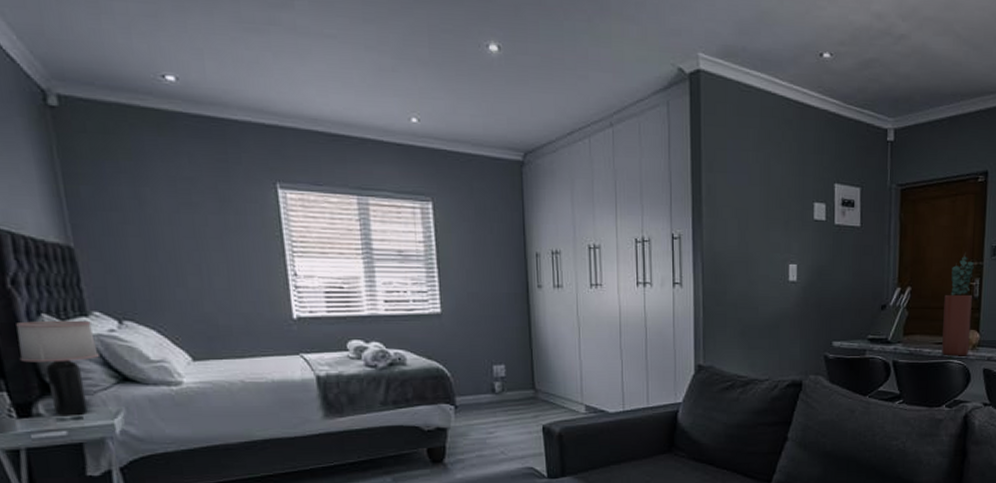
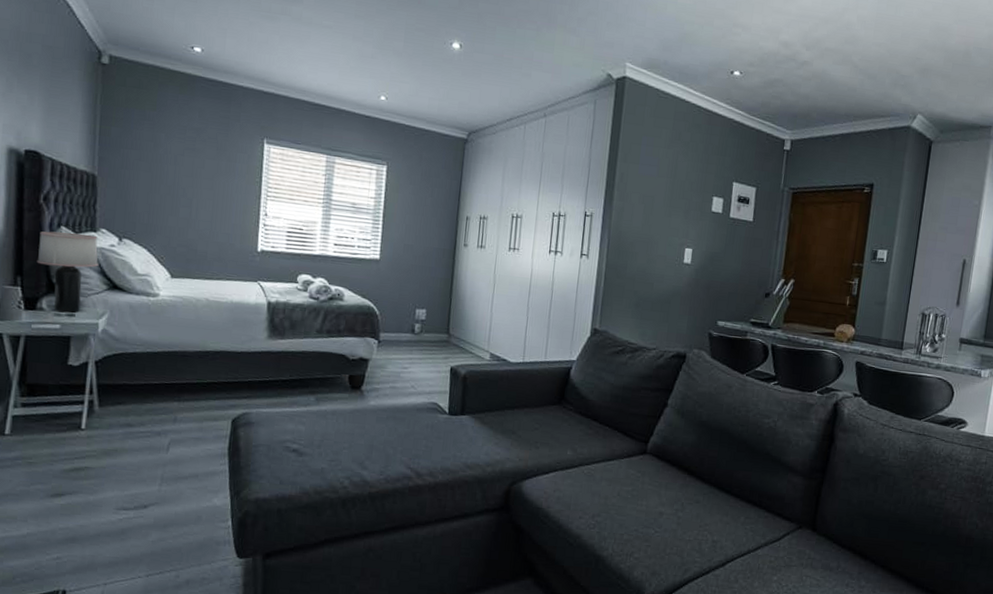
vase: present [942,251,974,356] -> none [818,253,855,348]

